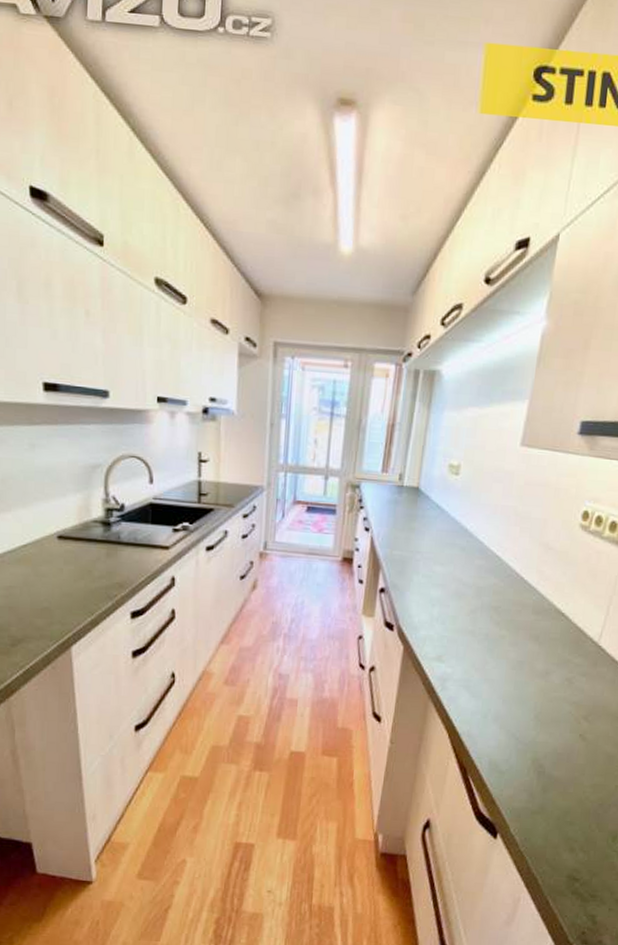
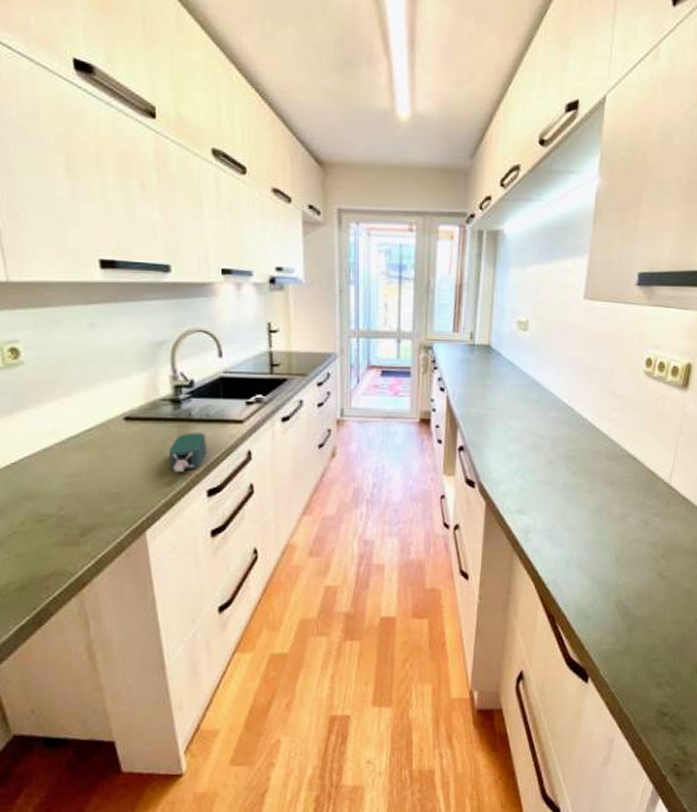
bottle: none [97,555,133,593] -> present [168,433,206,473]

